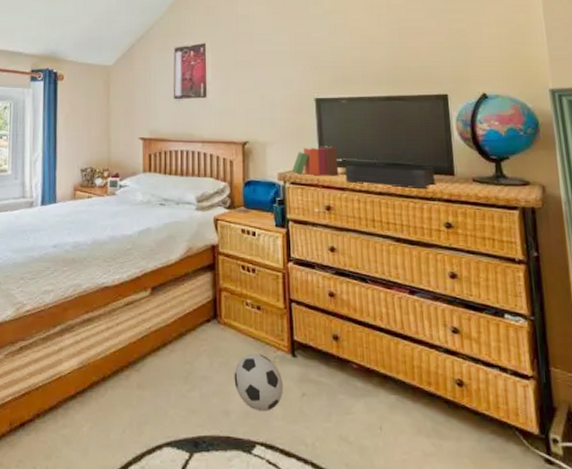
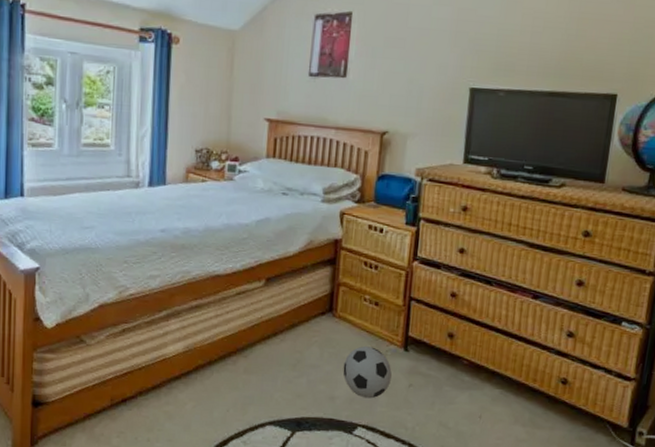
books: present [291,146,339,176] -> none [431,142,486,176]
game console: present [345,162,435,190] -> none [488,162,585,196]

